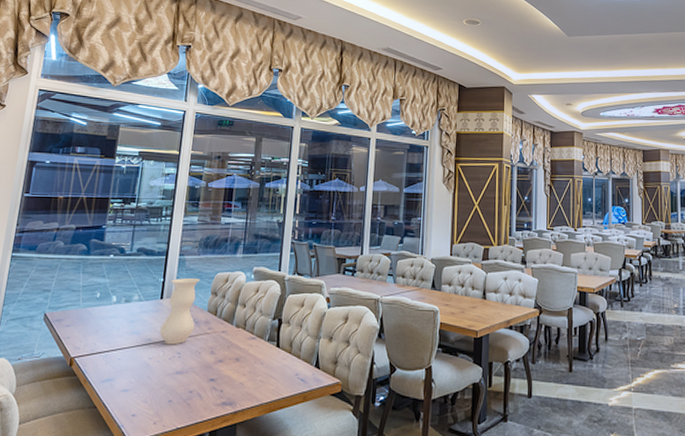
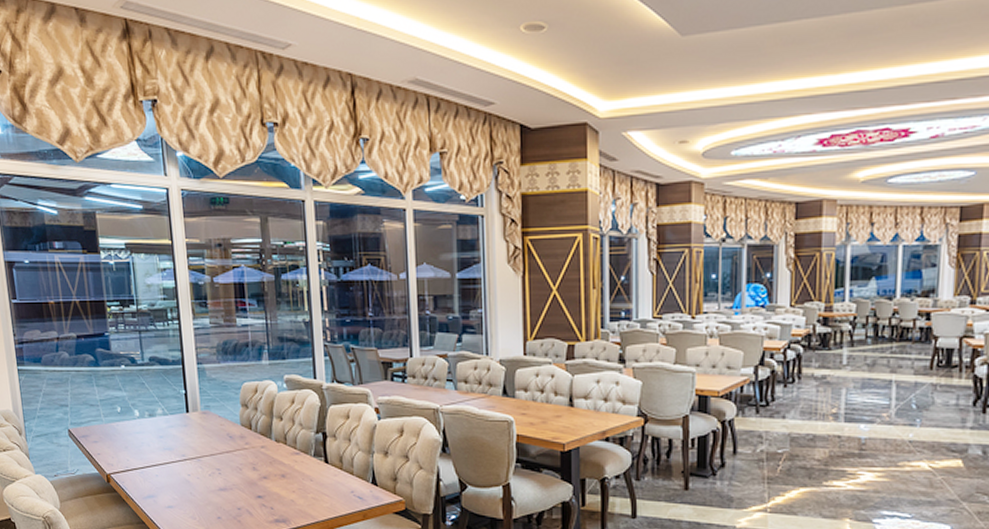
vase: present [160,277,201,345] -> none [193,388,230,461]

